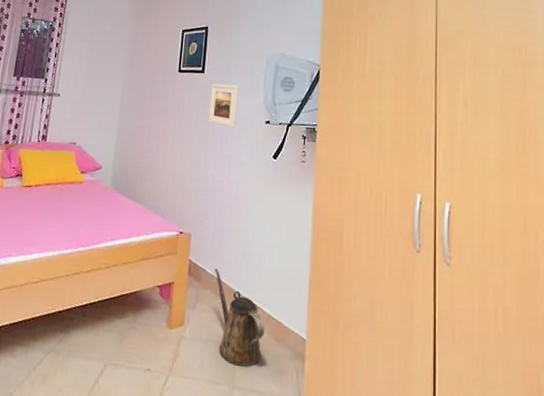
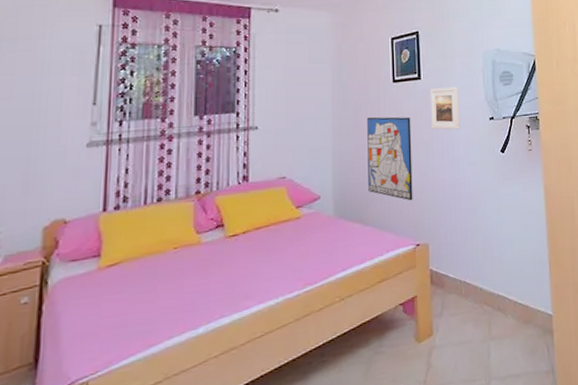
wall art: none [143,101,191,189] -> present [367,117,413,201]
watering can: present [214,268,265,367] -> none [456,271,513,358]

